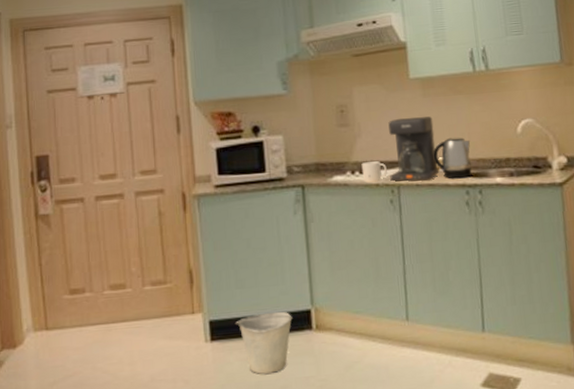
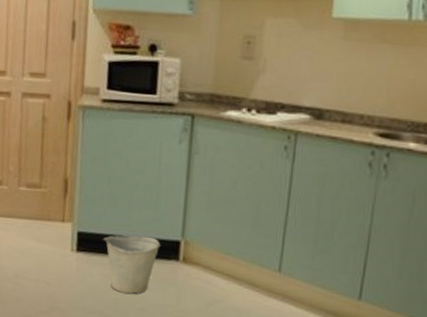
mug: present [361,161,387,183] -> none [258,101,287,125]
coffee maker: present [388,116,439,182] -> none [289,60,350,132]
kettle: present [433,137,472,178] -> none [341,90,388,136]

